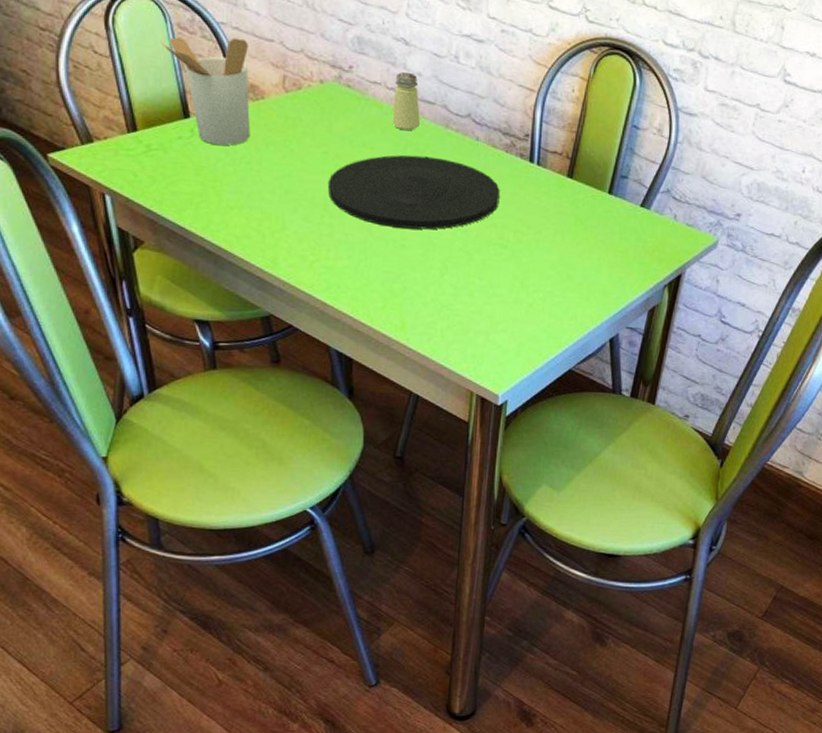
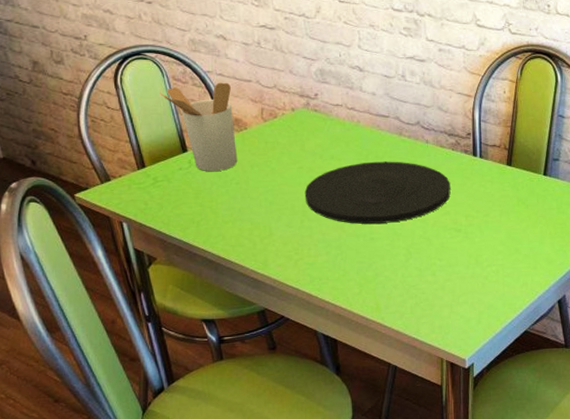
saltshaker: present [392,71,421,131] -> none [354,93,378,142]

